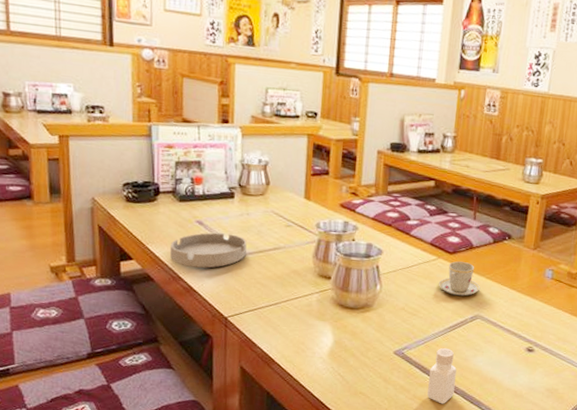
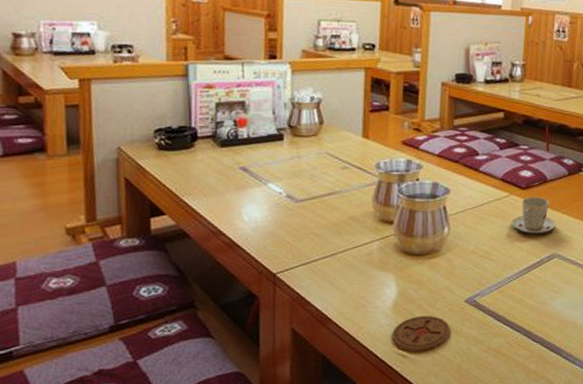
ashtray: present [169,232,247,268] -> none [209,179,298,221]
coaster: none [327,363,381,395] -> present [392,316,451,352]
pepper shaker: present [427,347,457,404] -> none [503,291,534,355]

